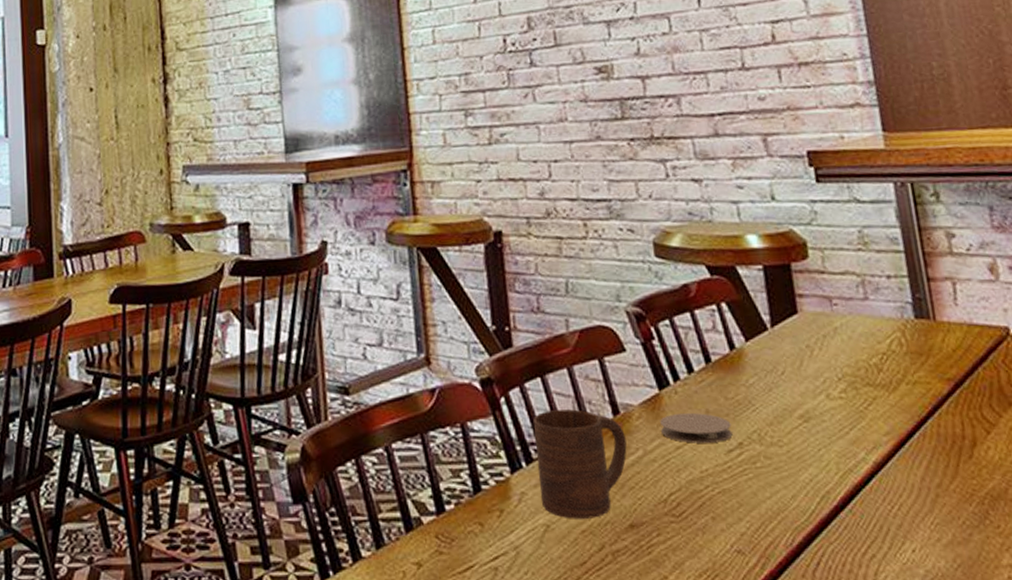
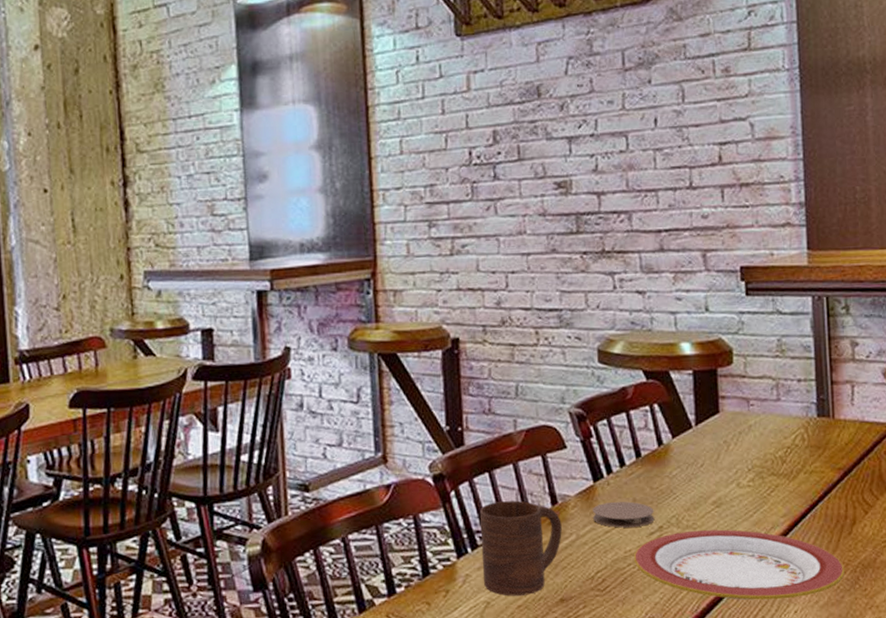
plate: none [711,448,970,535] -> present [633,529,845,600]

